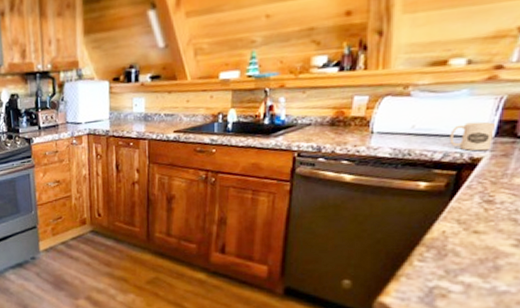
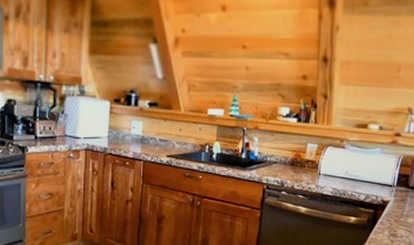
mug: present [449,121,497,151] -> none [369,173,397,196]

